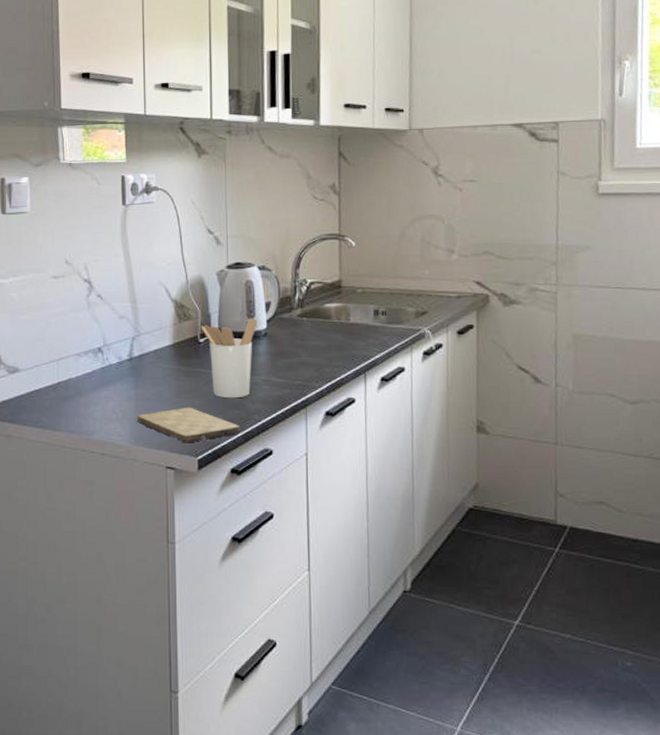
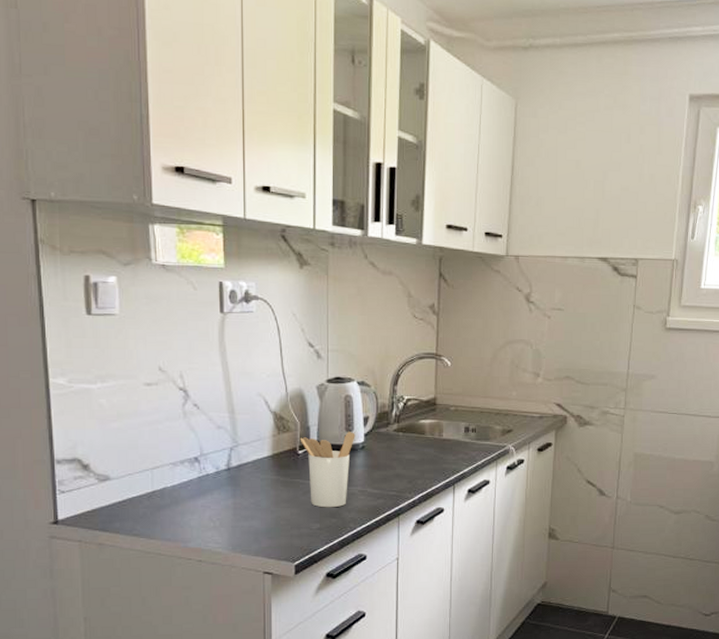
cutting board: present [137,407,241,443] -> none [235,515,336,550]

